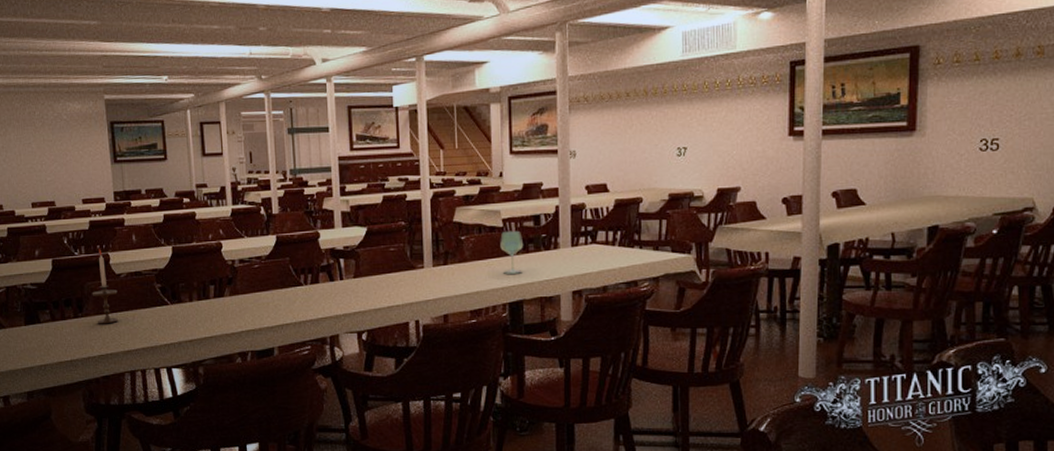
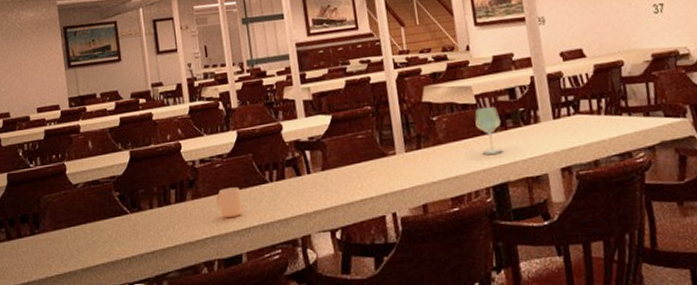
candlestick: present [92,249,118,324] -> none [48,159,76,241]
cup: none [253,287,277,314] -> present [216,187,243,218]

